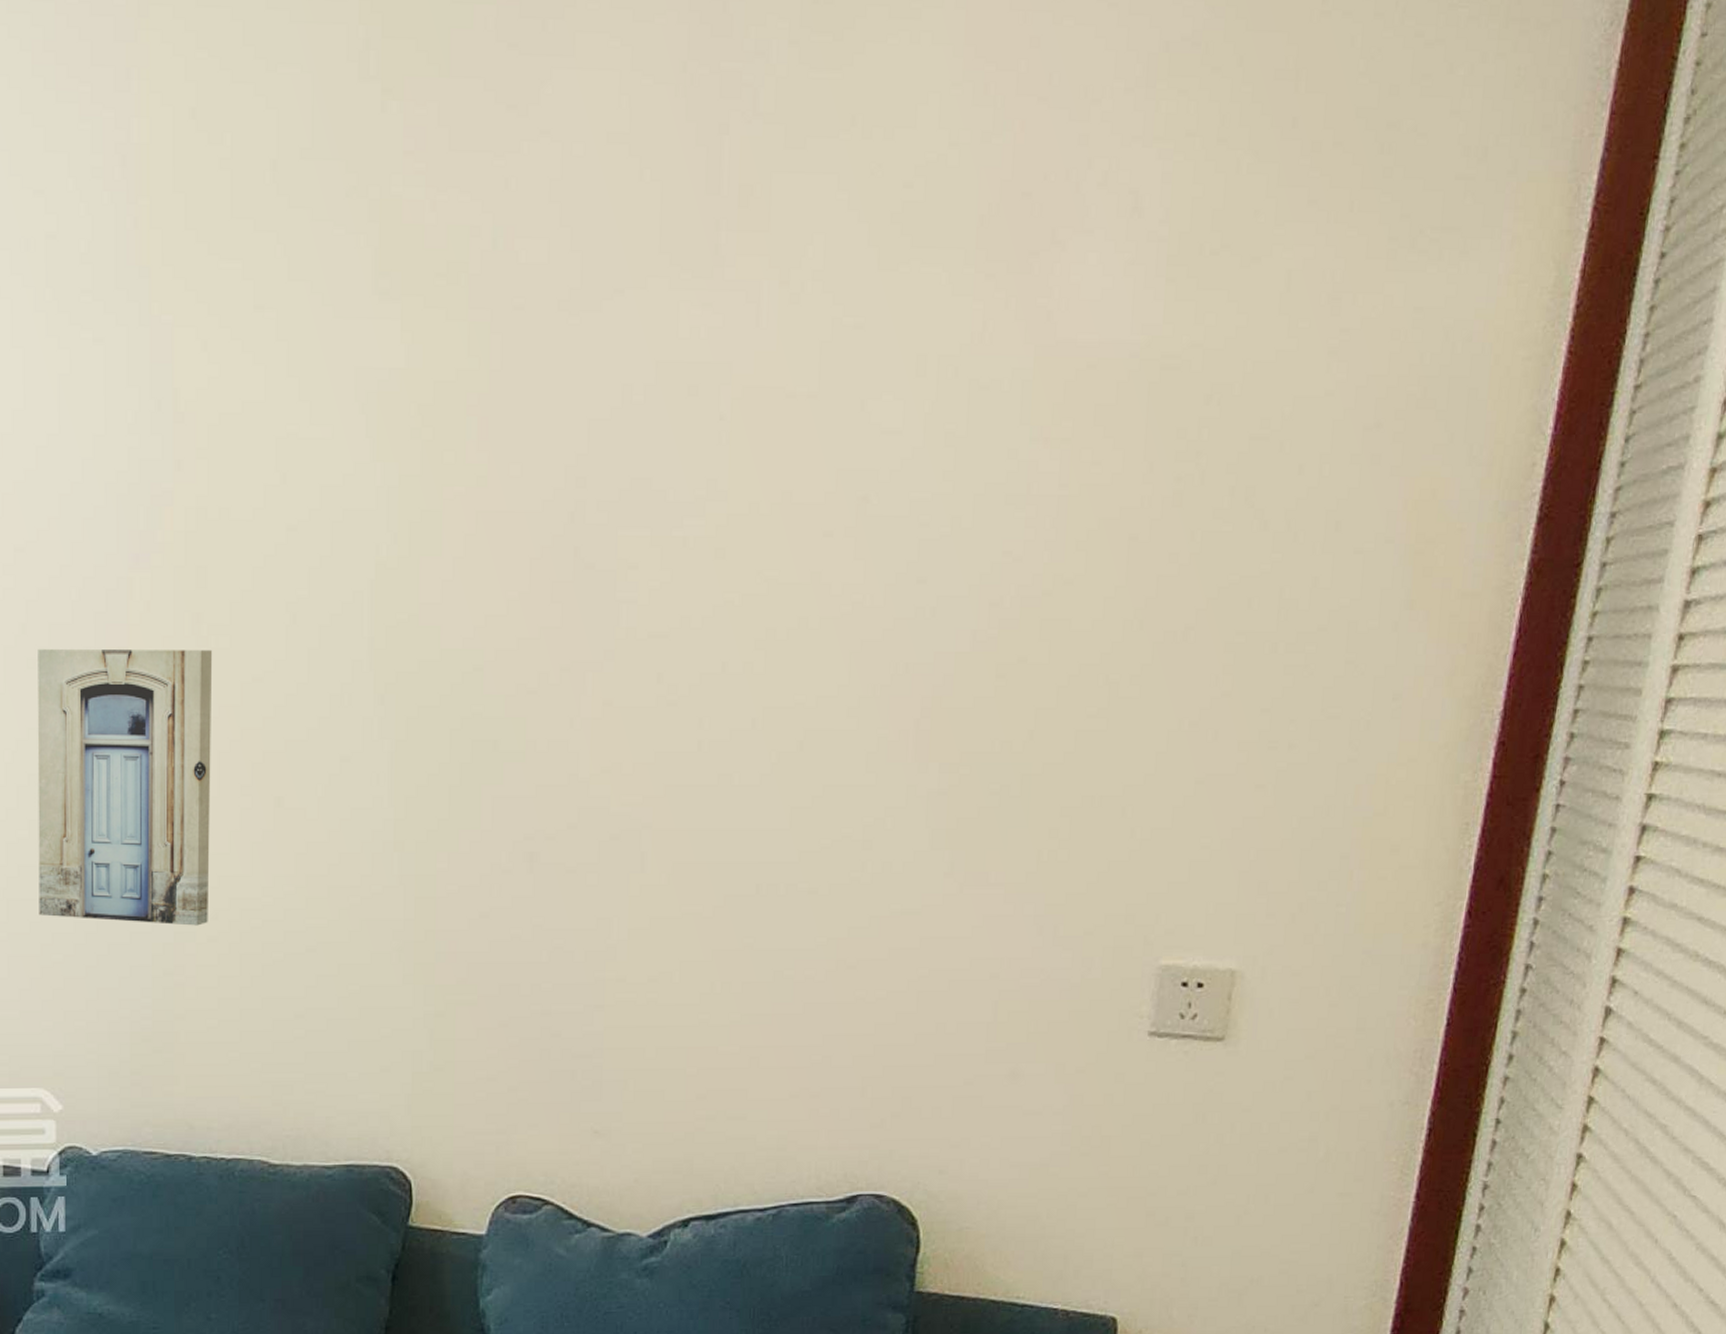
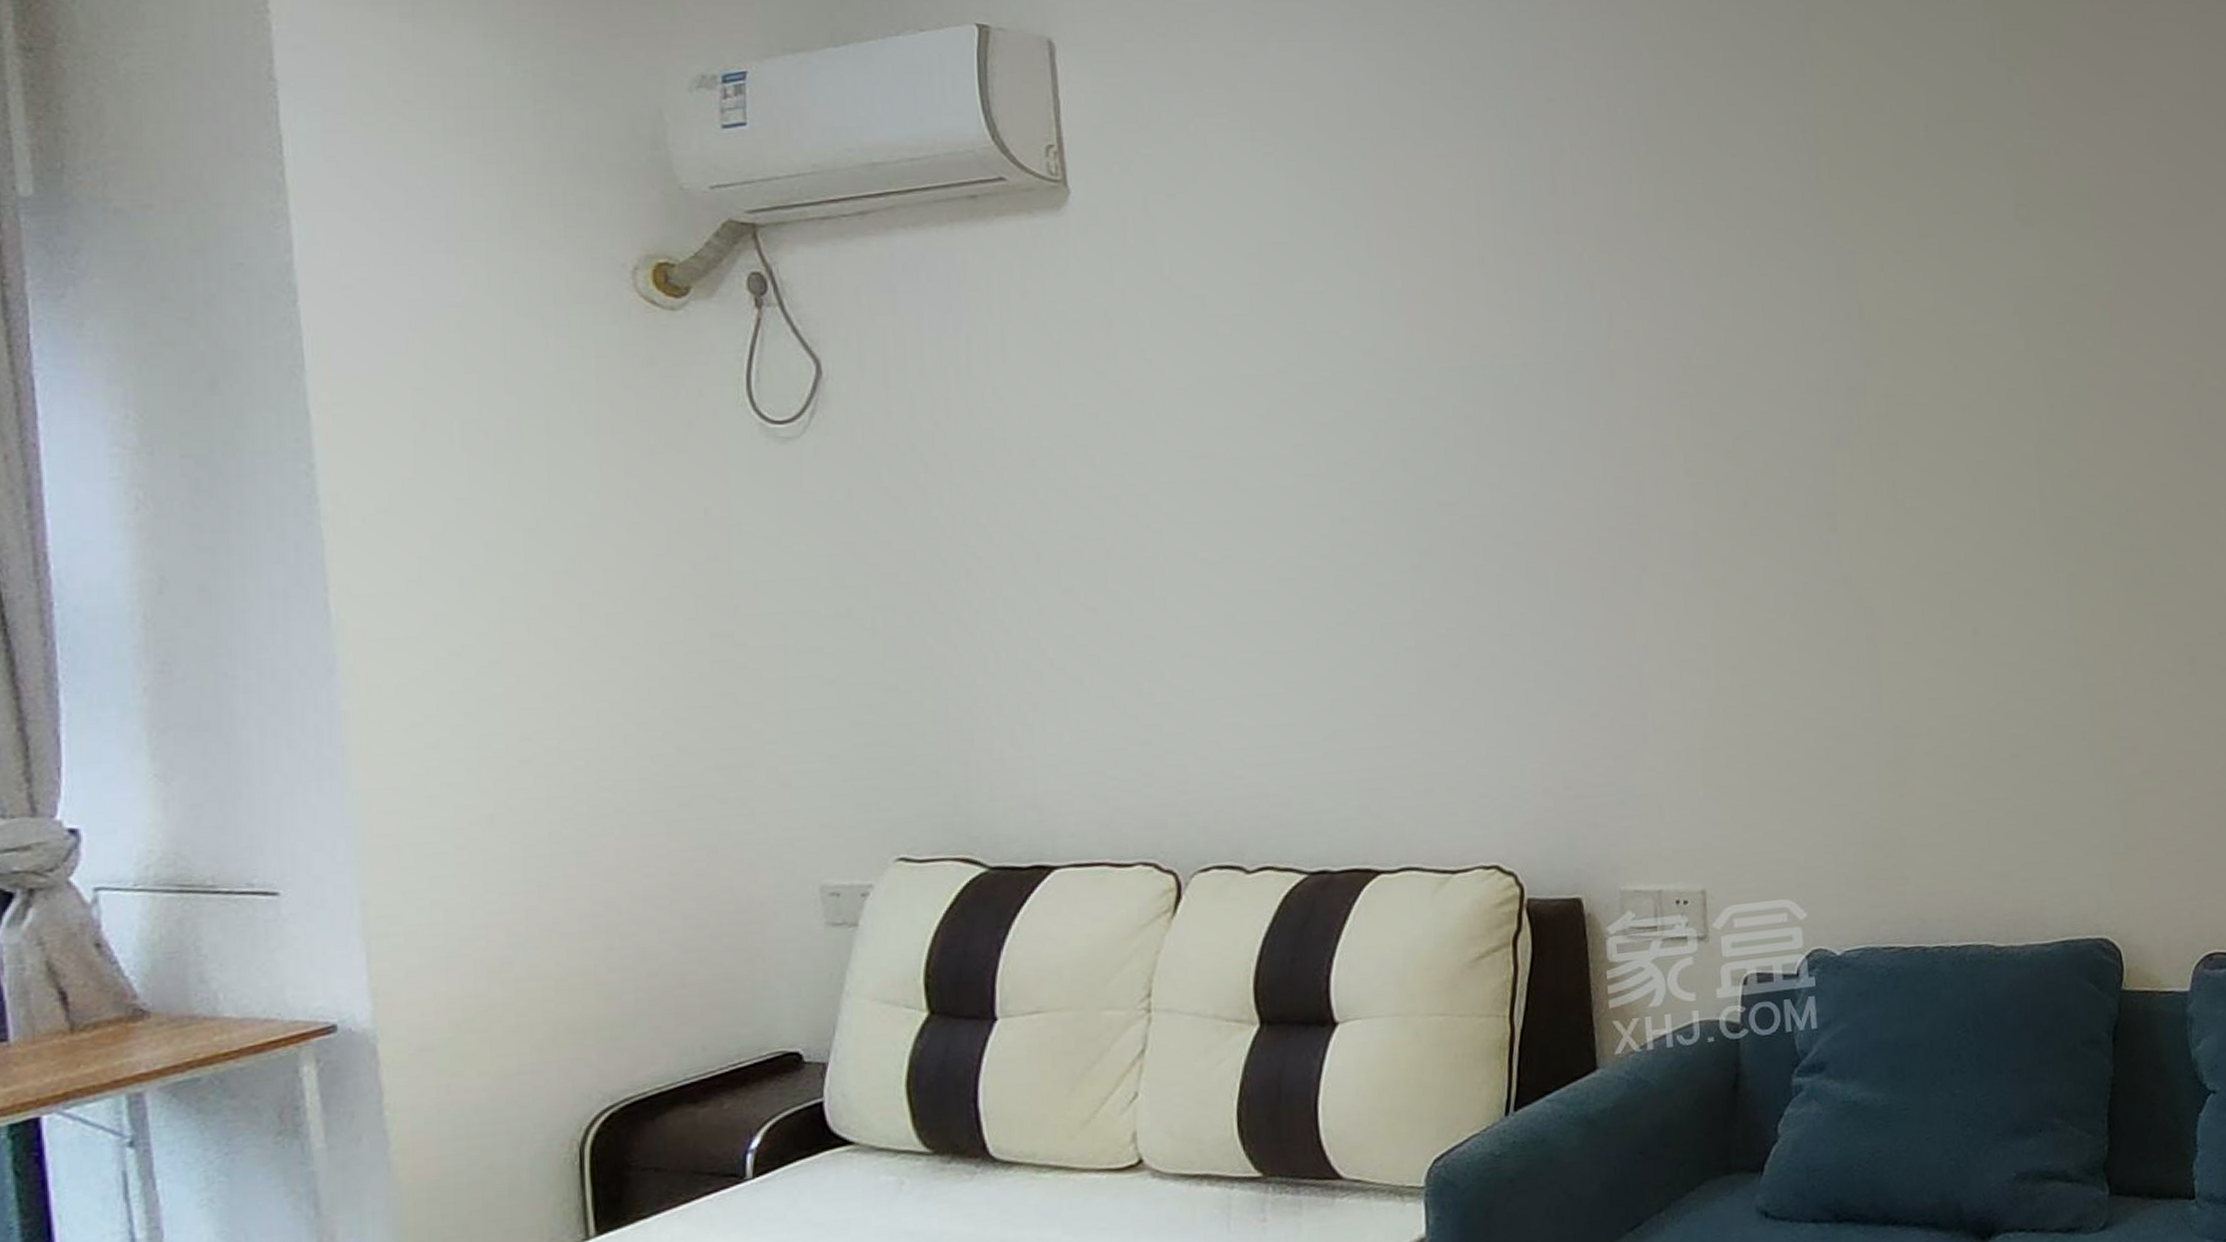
wall art: present [37,649,213,926] -> none [1758,510,1924,746]

